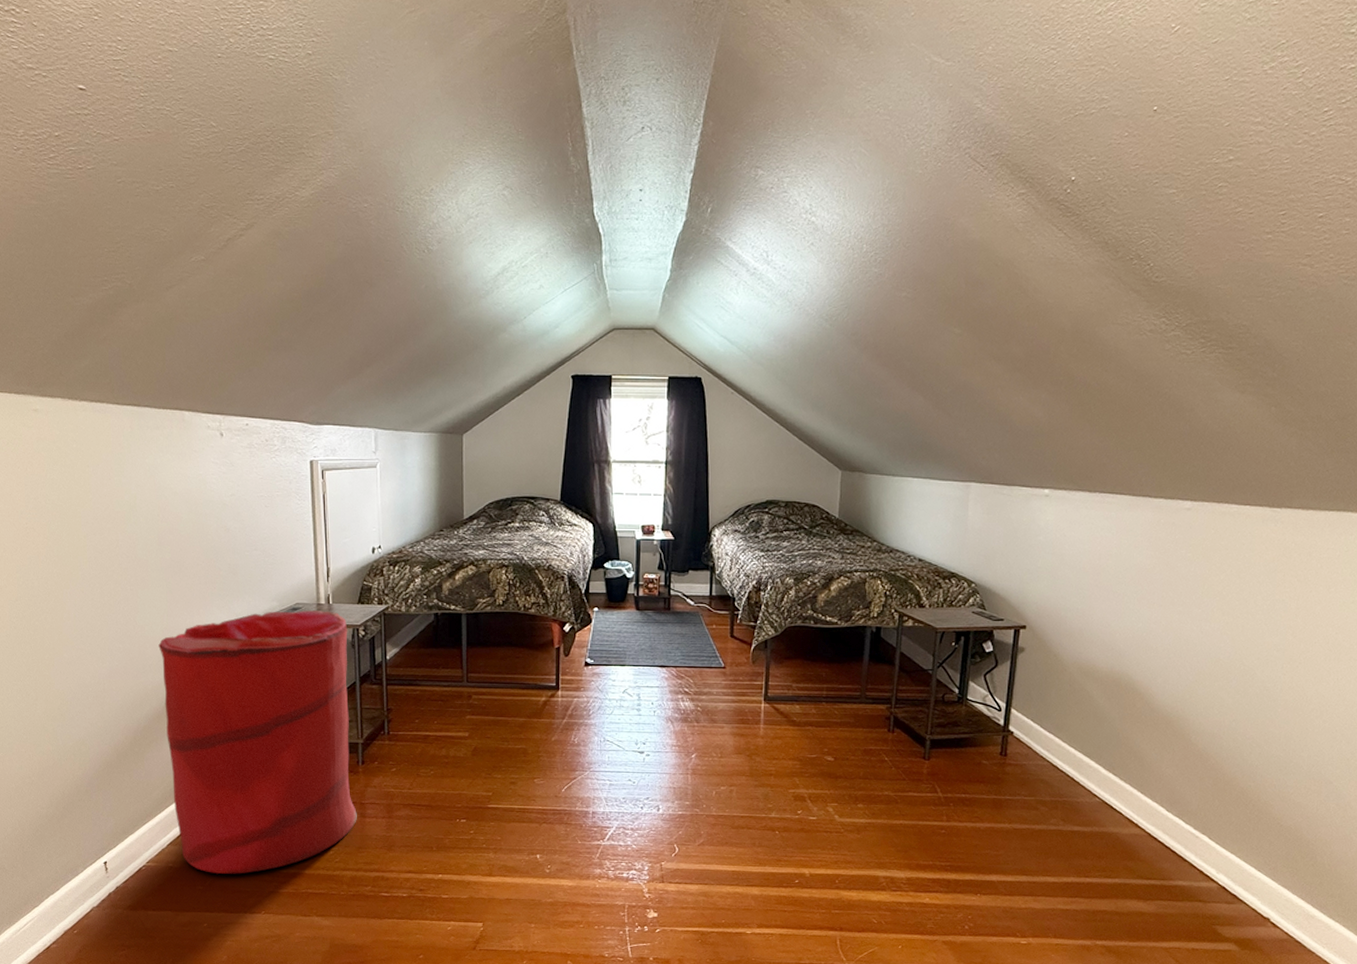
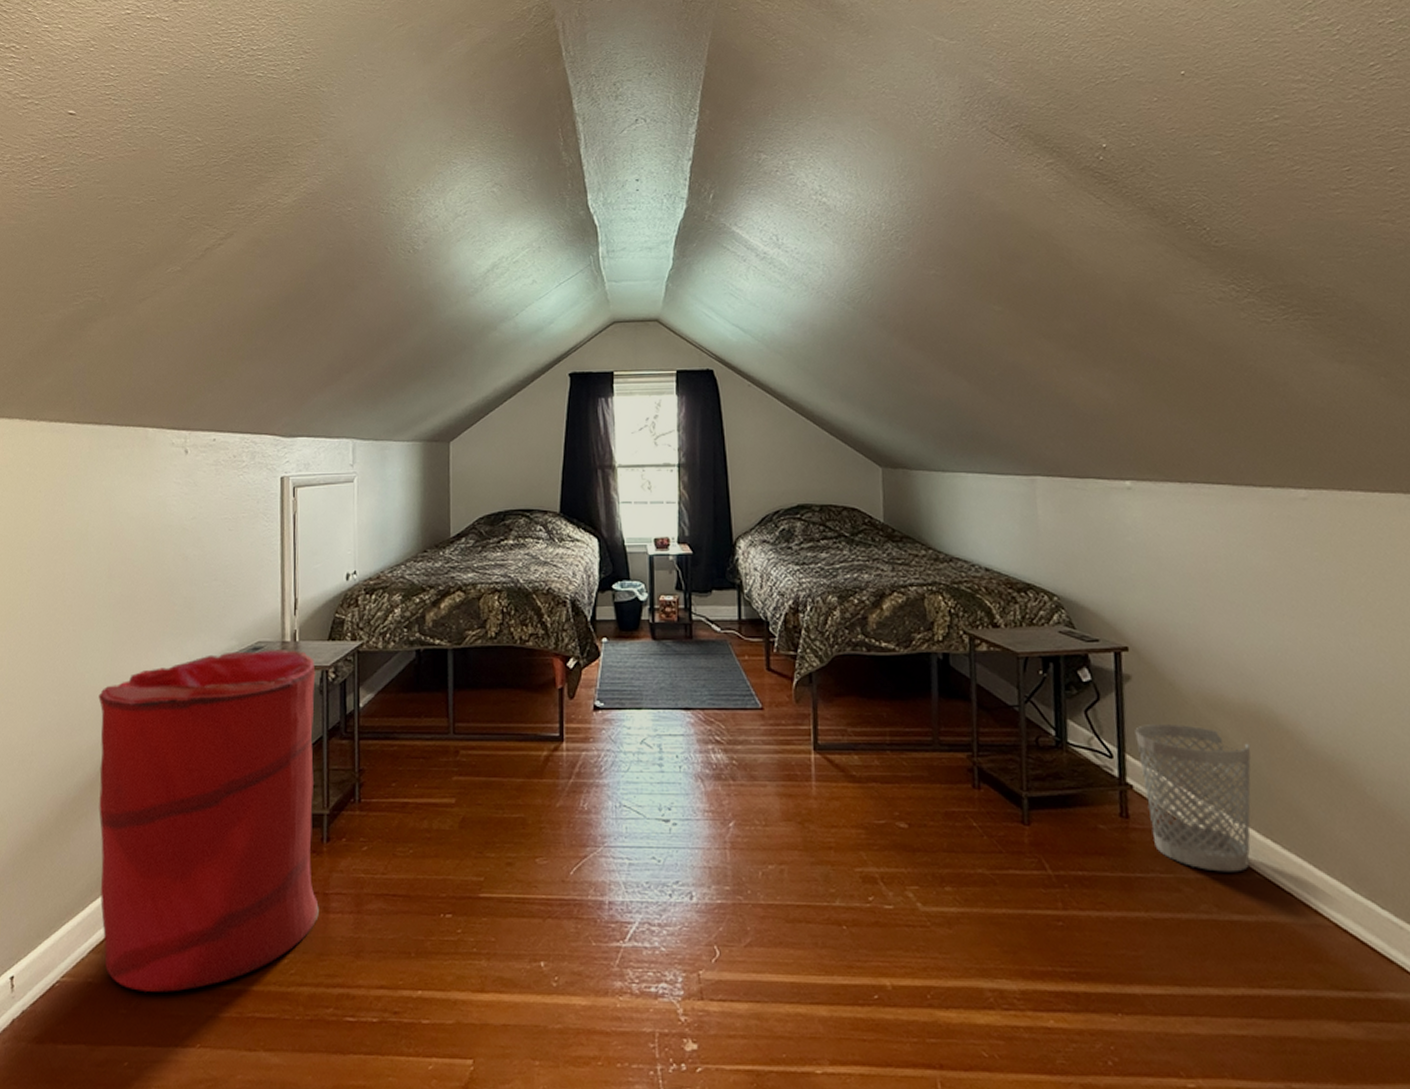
wastebasket: none [1021,686,1110,797] -> present [1135,725,1251,872]

